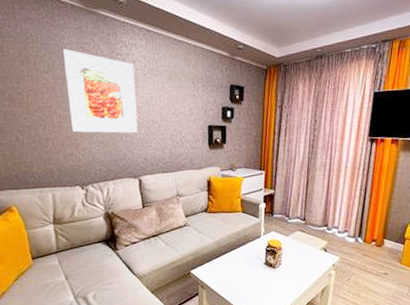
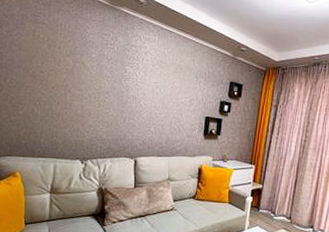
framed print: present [63,48,138,133] -> none [81,37,145,116]

